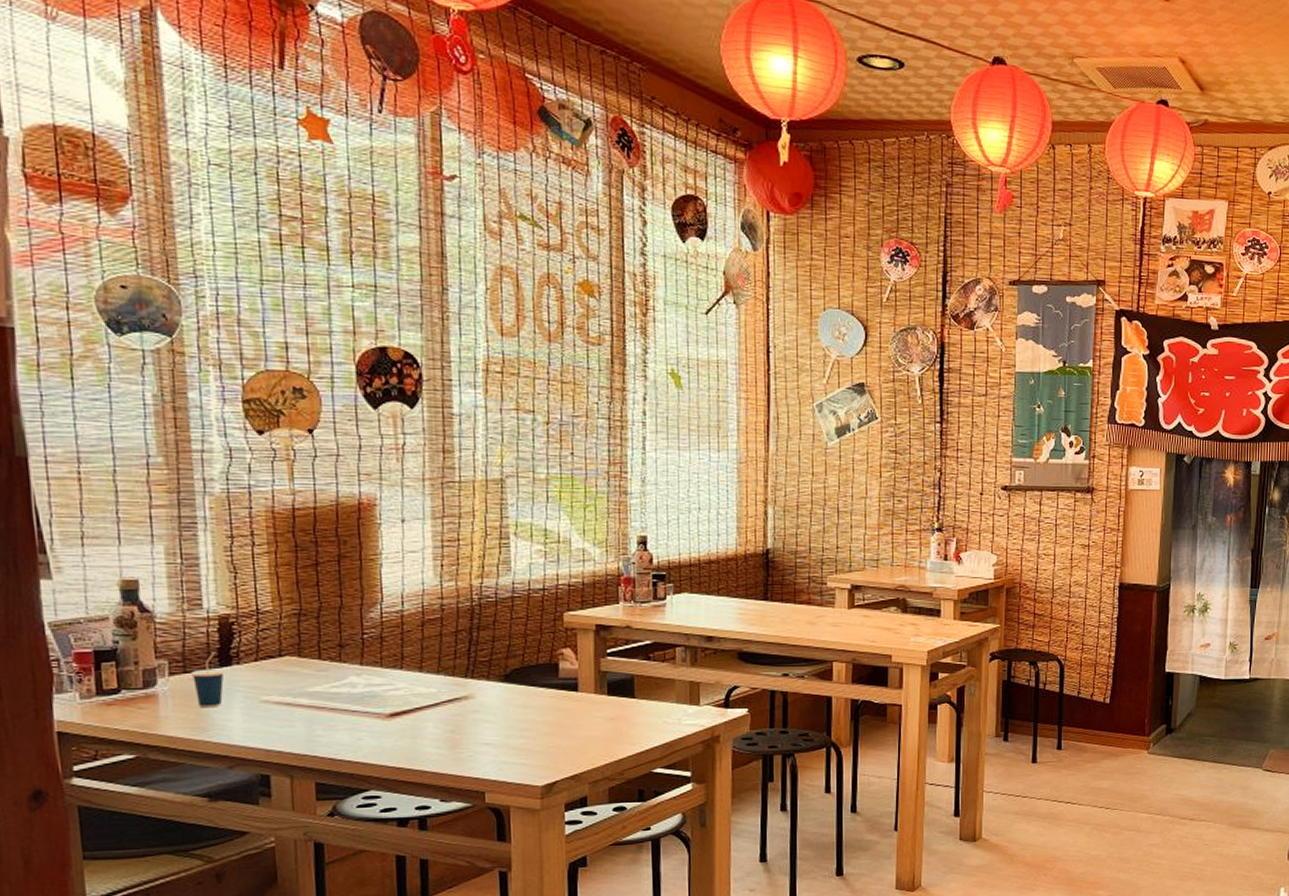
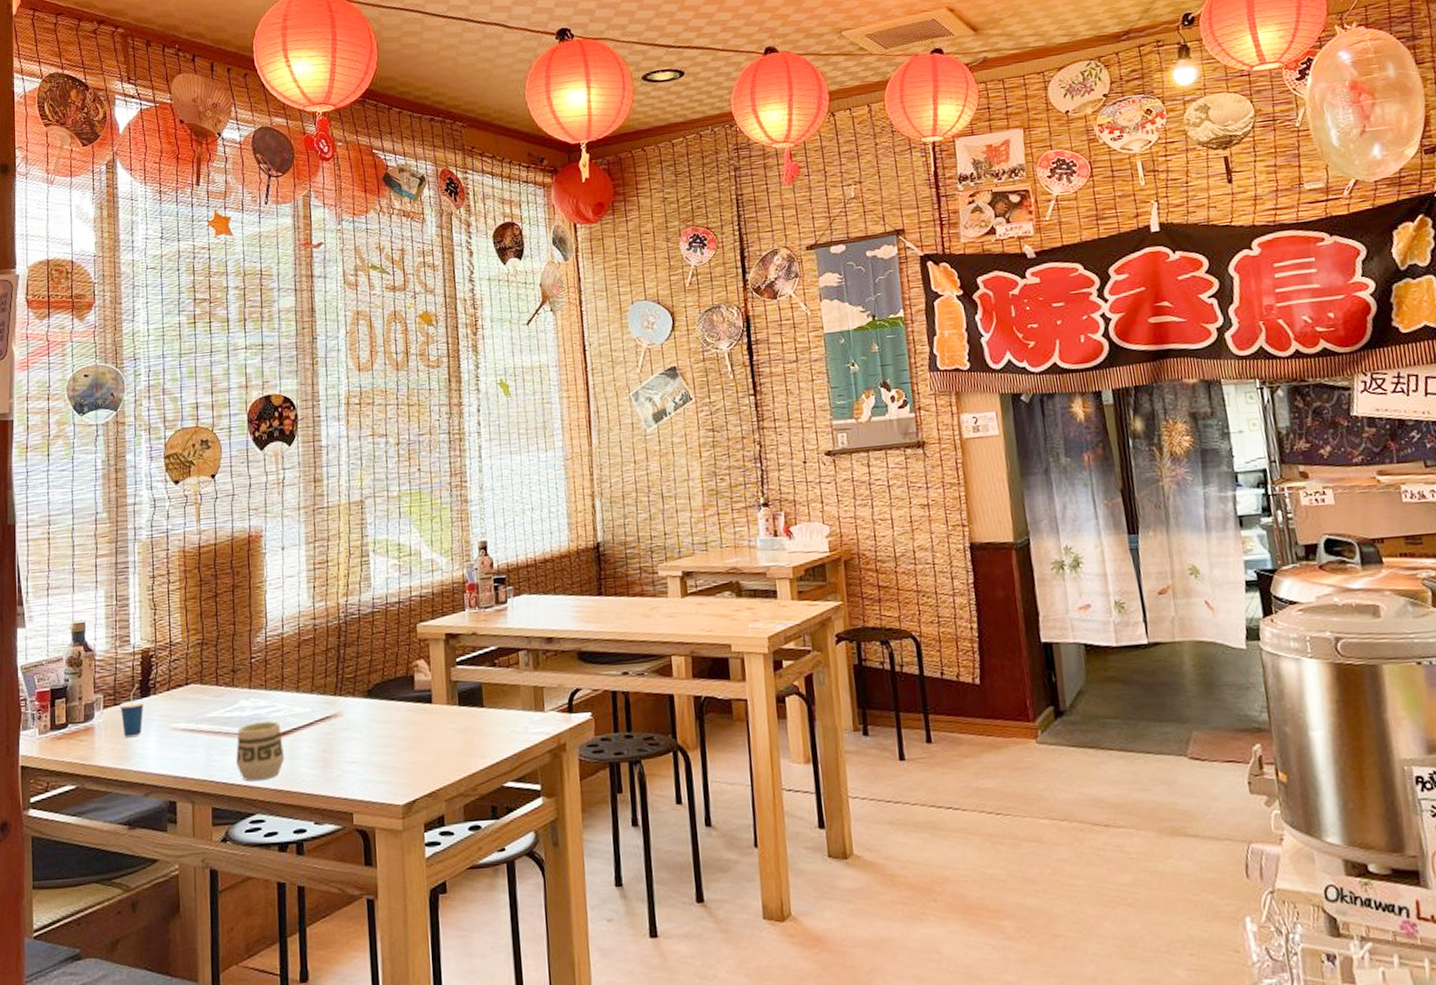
cup: none [345,700,405,759] -> present [236,721,285,782]

